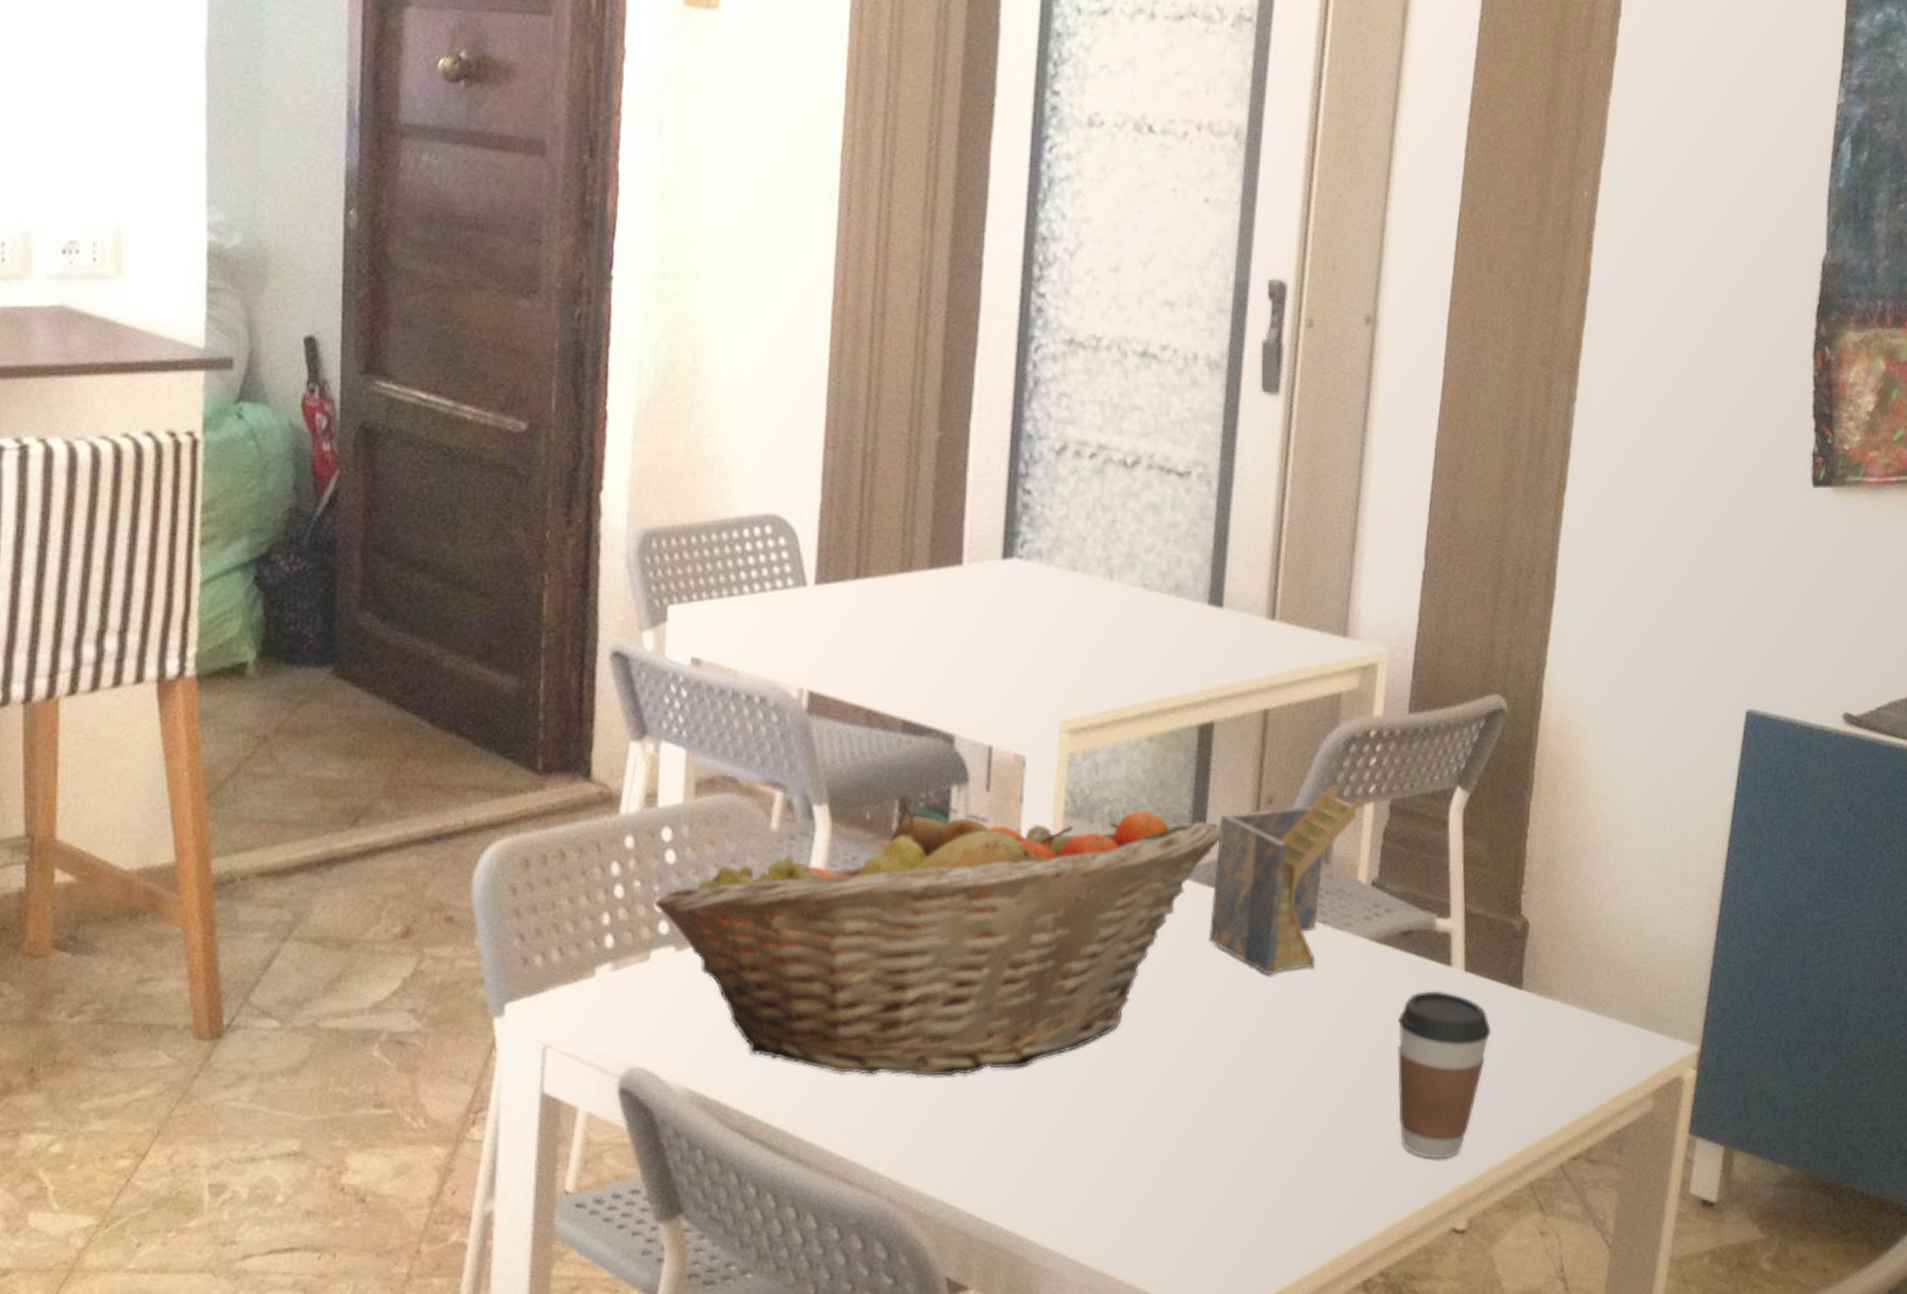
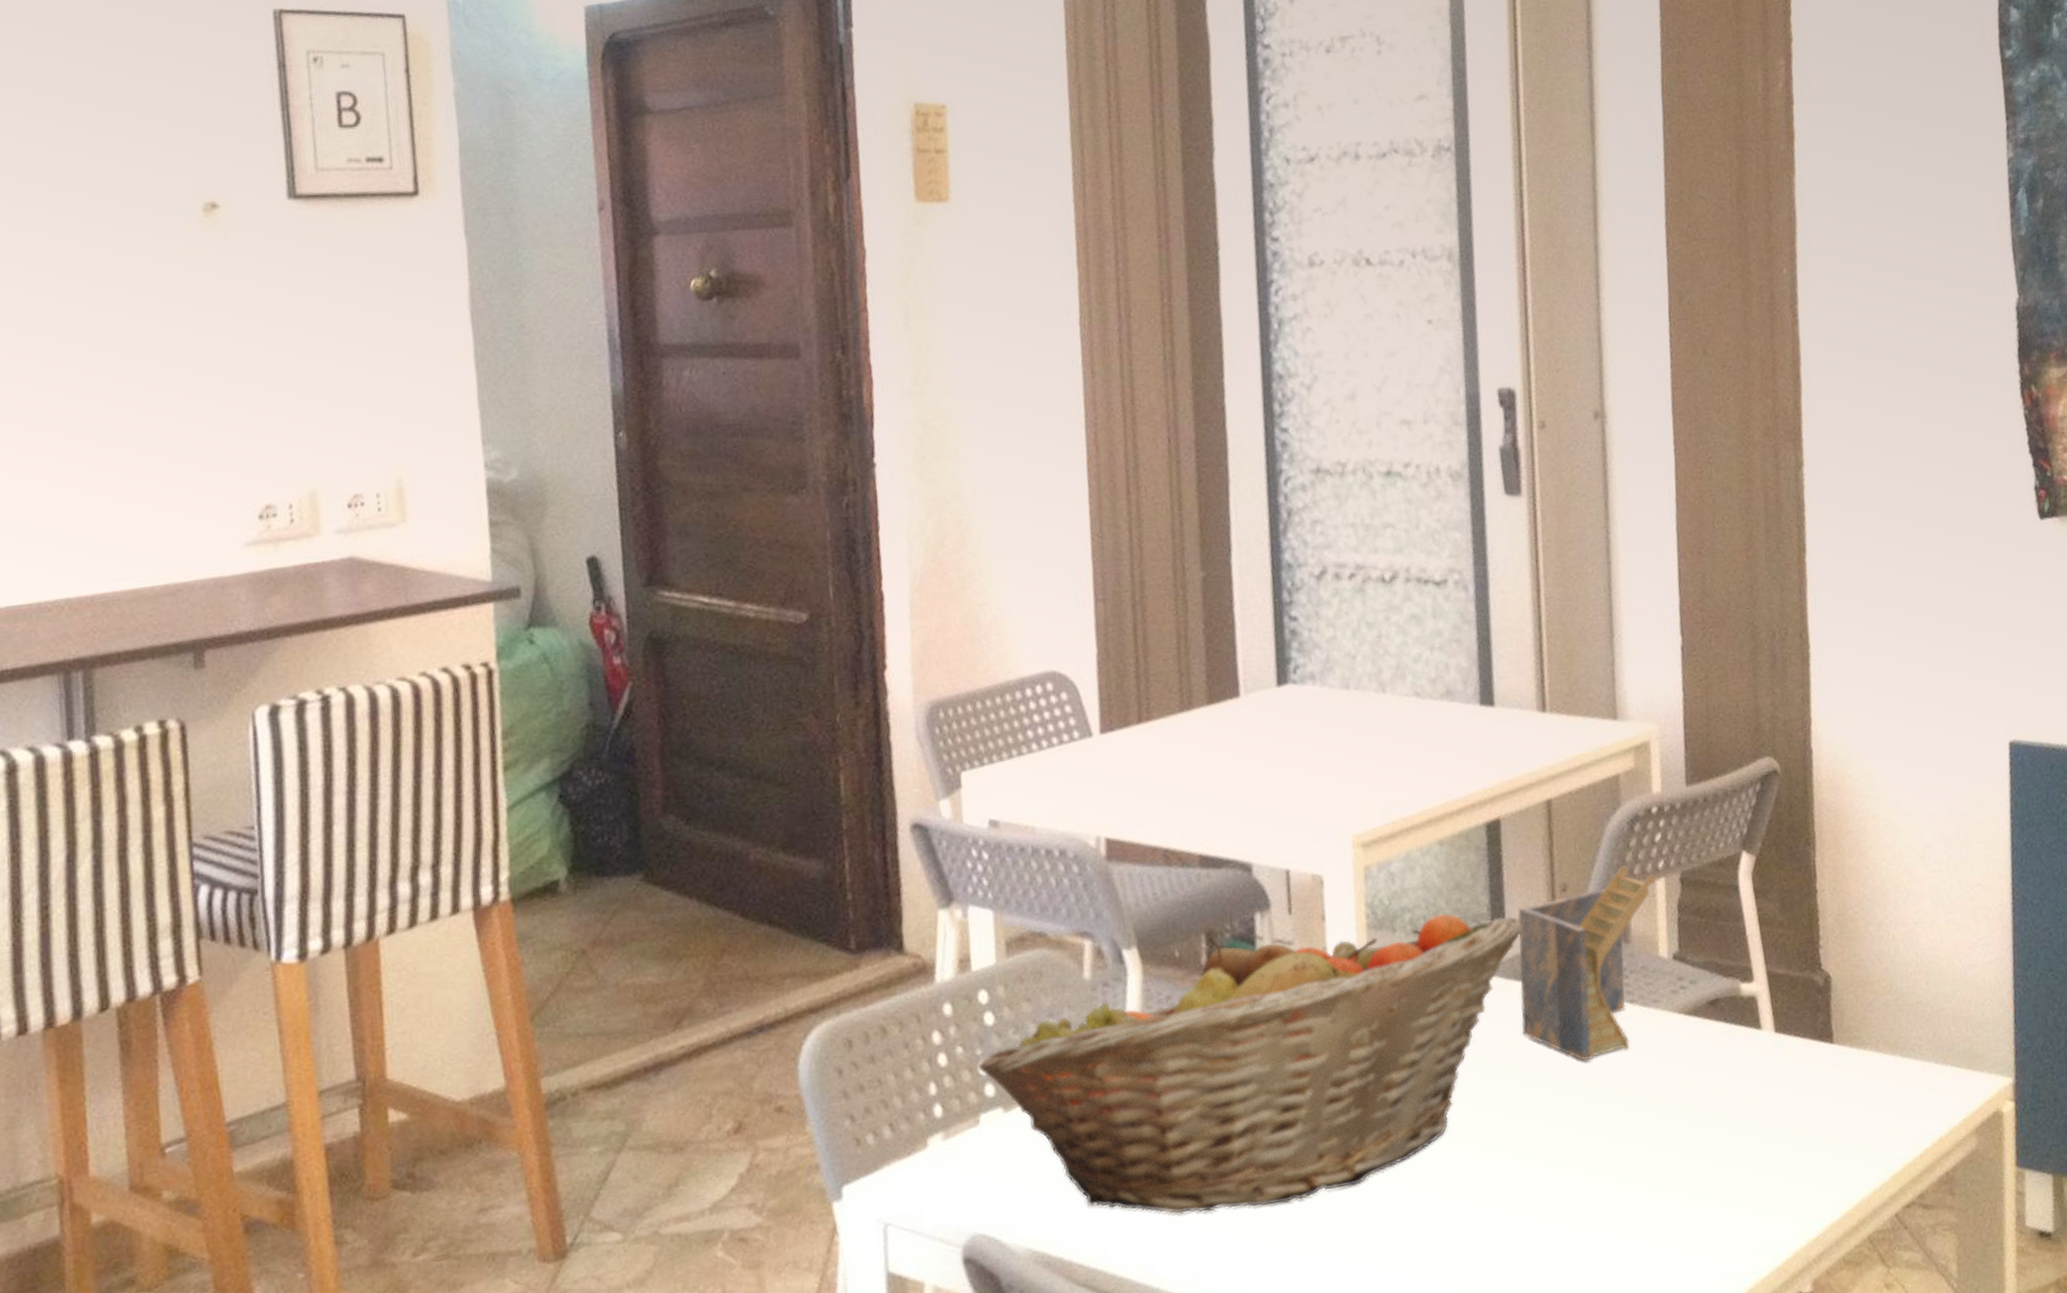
coffee cup: present [1397,991,1492,1159] -> none [1717,1055,1810,1225]

